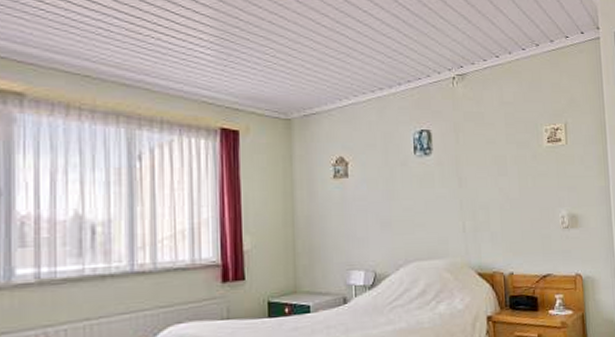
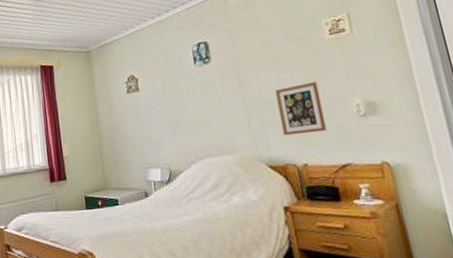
picture frame: none [492,188,534,242] -> present [275,81,327,136]

